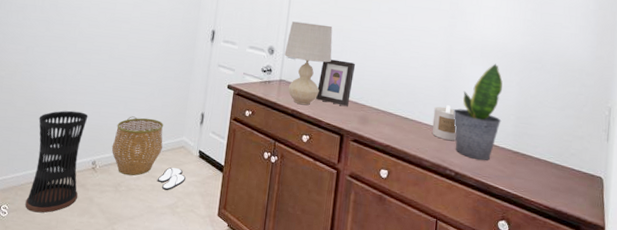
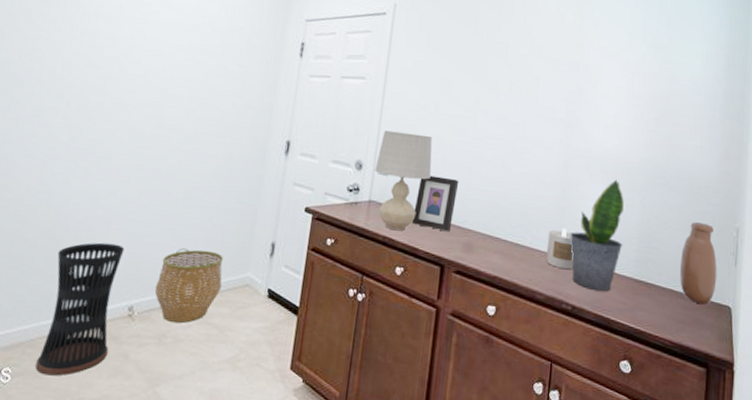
slippers: present [157,167,186,190] -> none [213,311,250,340]
vase: none [554,101,590,175] -> present [679,222,717,305]

